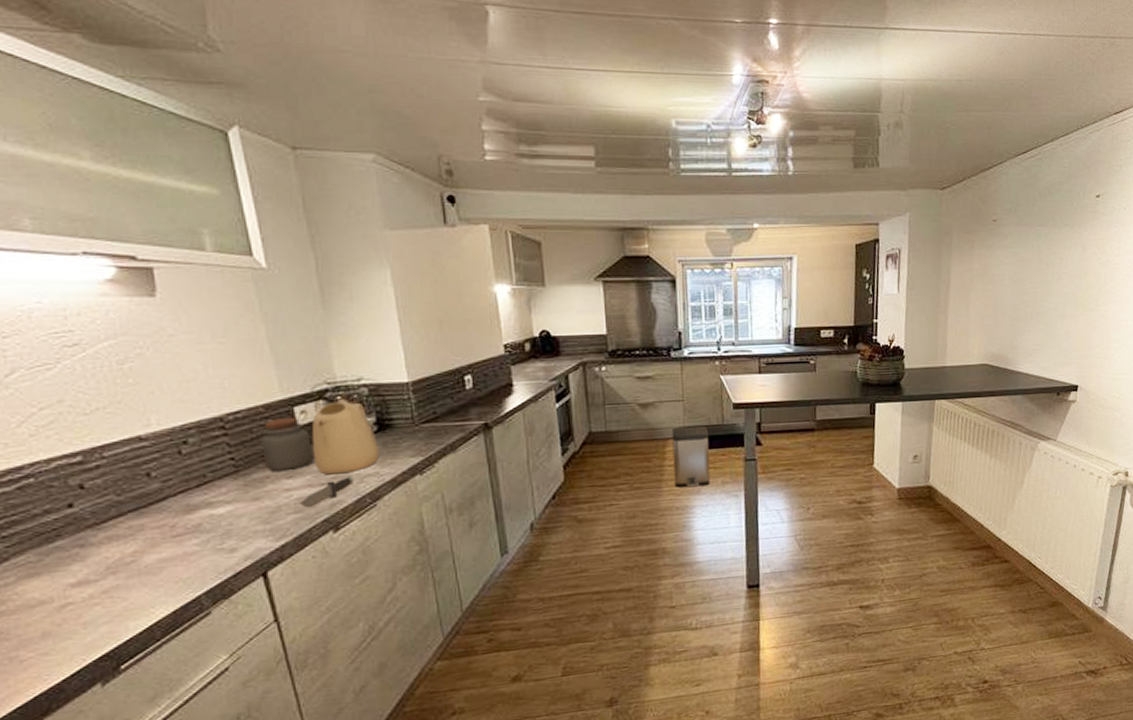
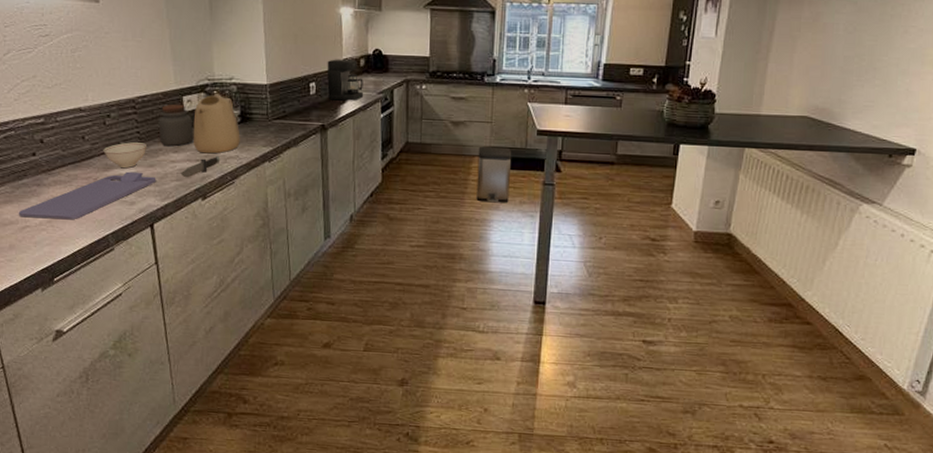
cutting board: none [51,508,266,593] -> present [18,171,156,220]
bowl: none [181,471,248,508] -> present [103,142,148,169]
coffee maker: none [484,344,533,394] -> present [327,59,364,101]

